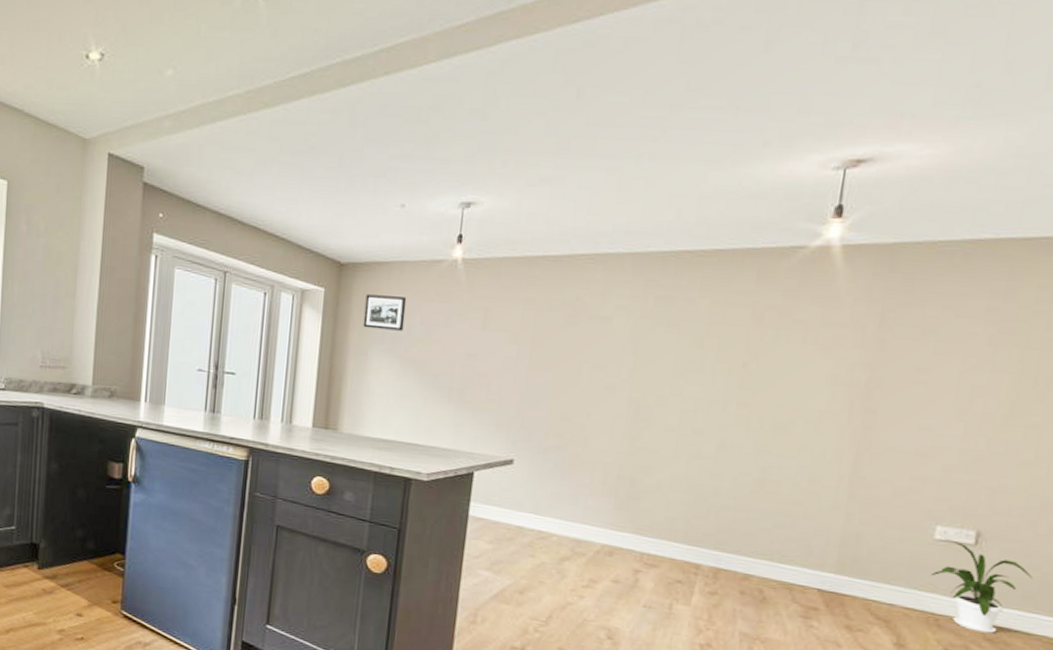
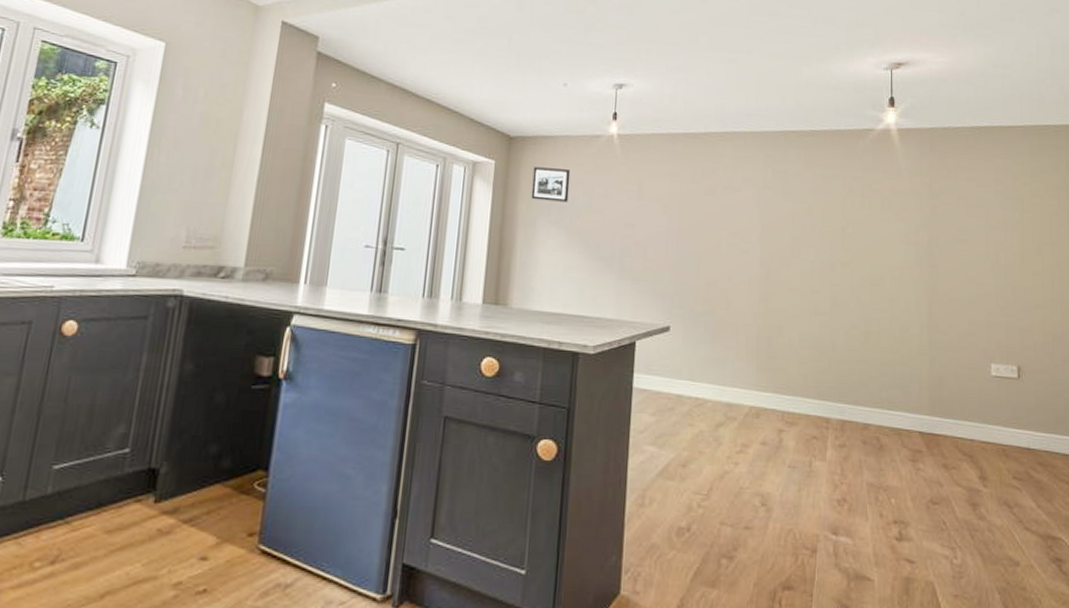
house plant: present [932,537,1033,633] -> none [995,373,1059,458]

